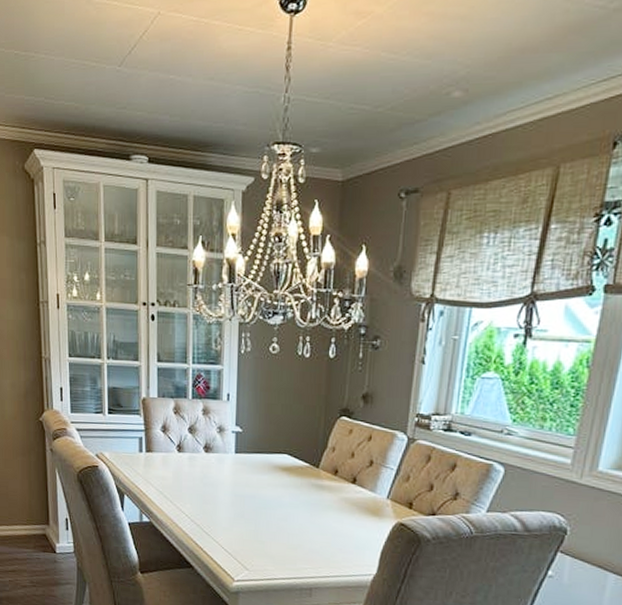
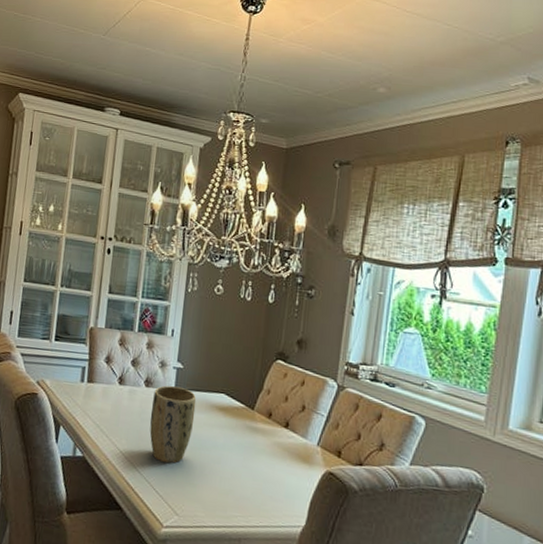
plant pot: none [212,449,258,523] -> present [149,385,197,463]

